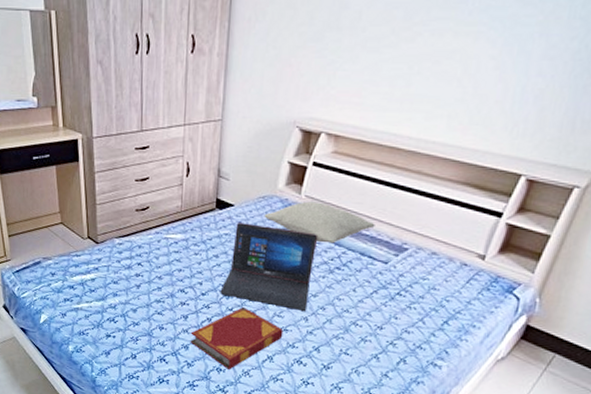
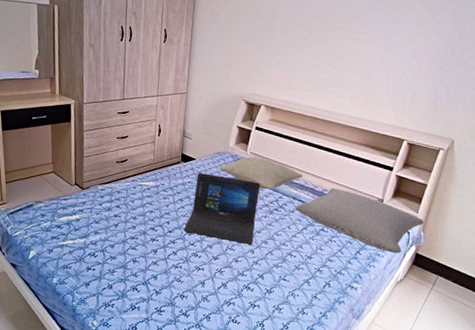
hardback book: present [190,307,283,370] -> none [158,242,235,296]
pillow: none [363,241,542,325] -> present [295,188,424,254]

